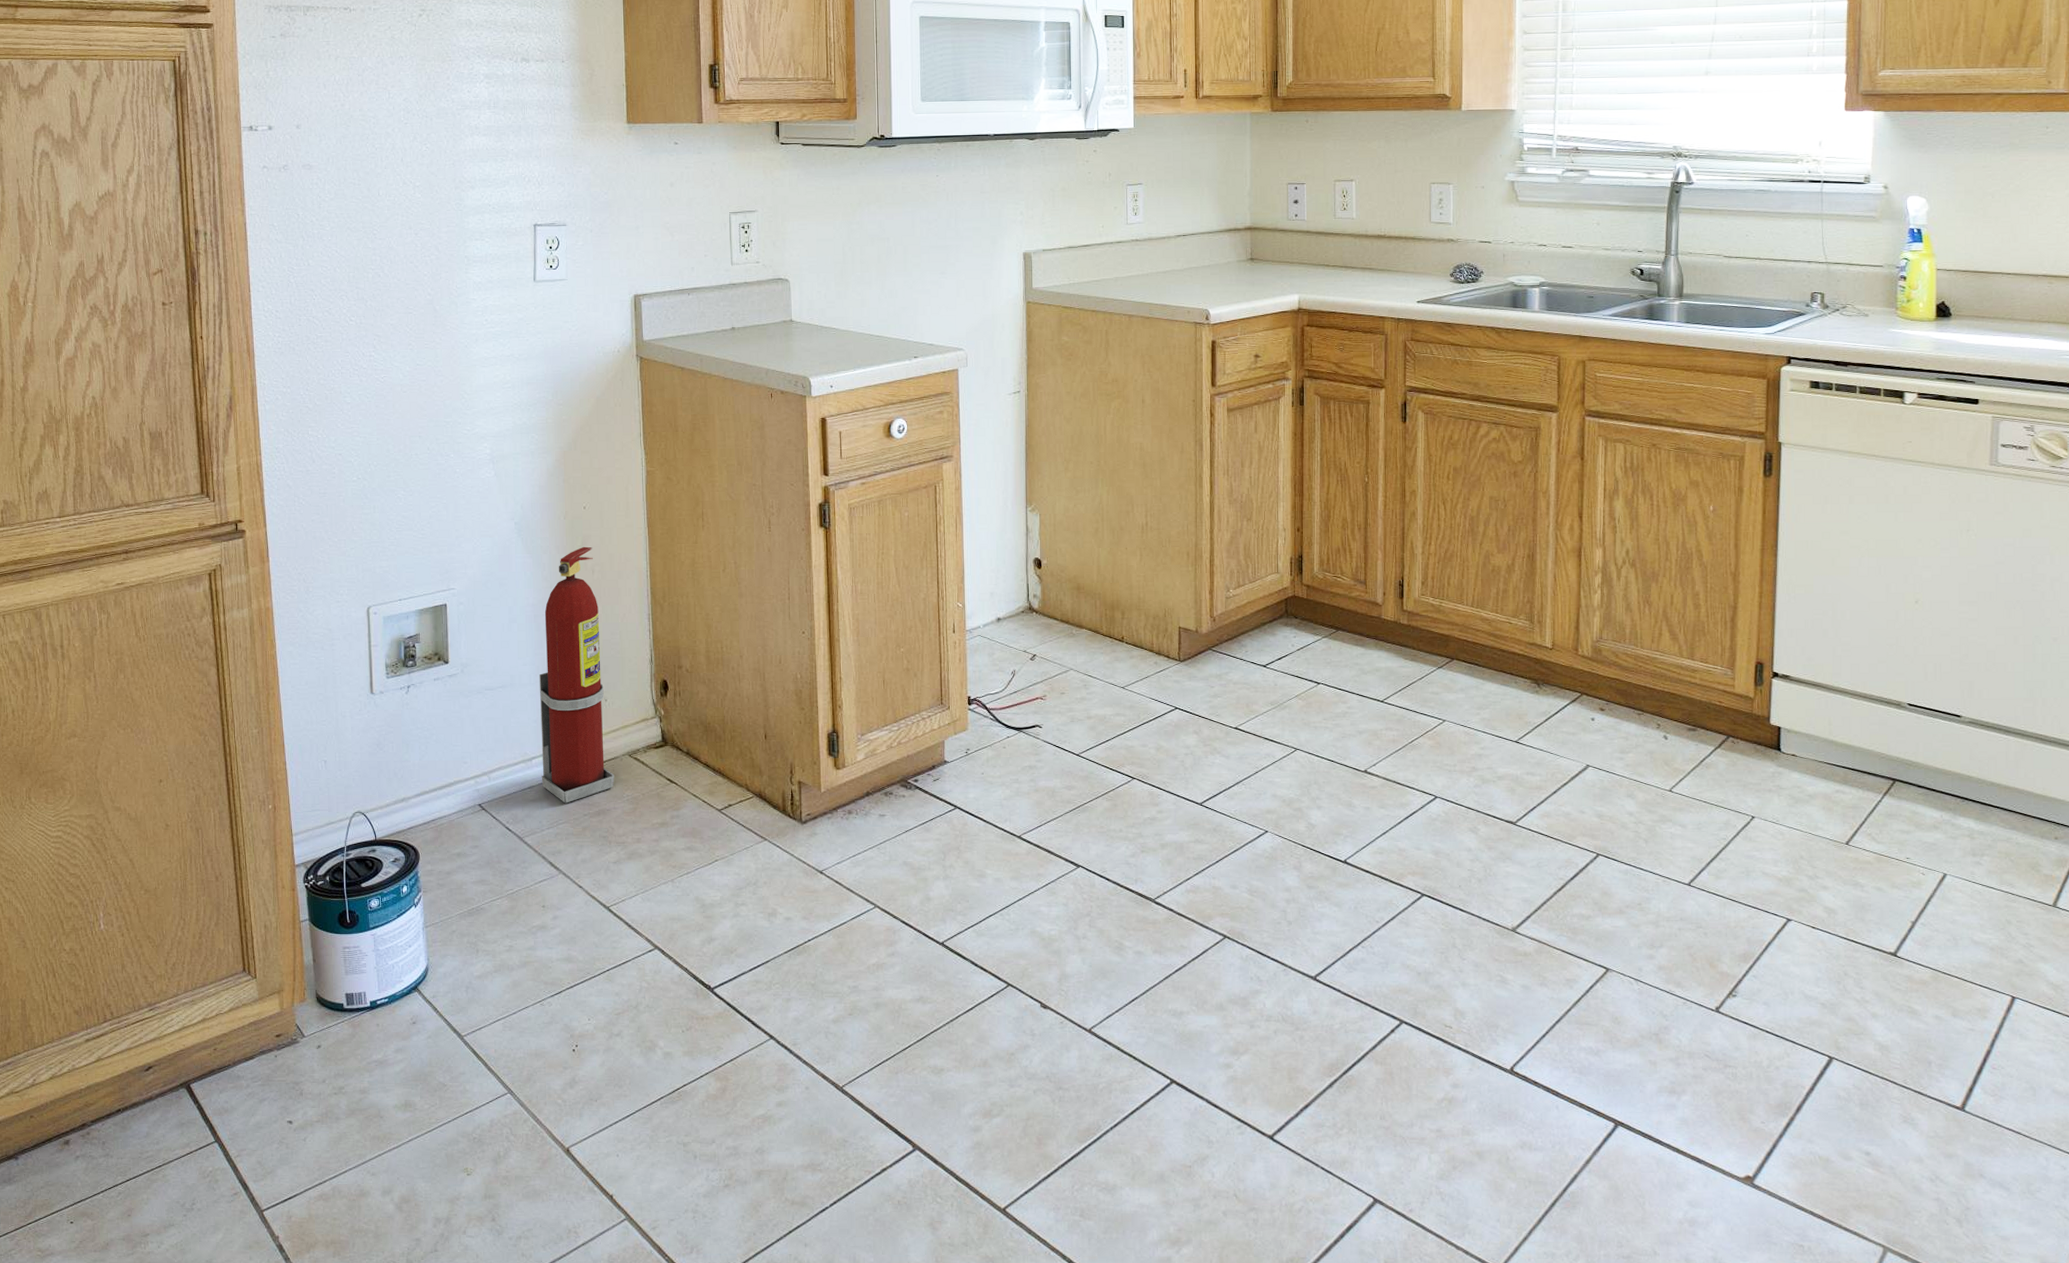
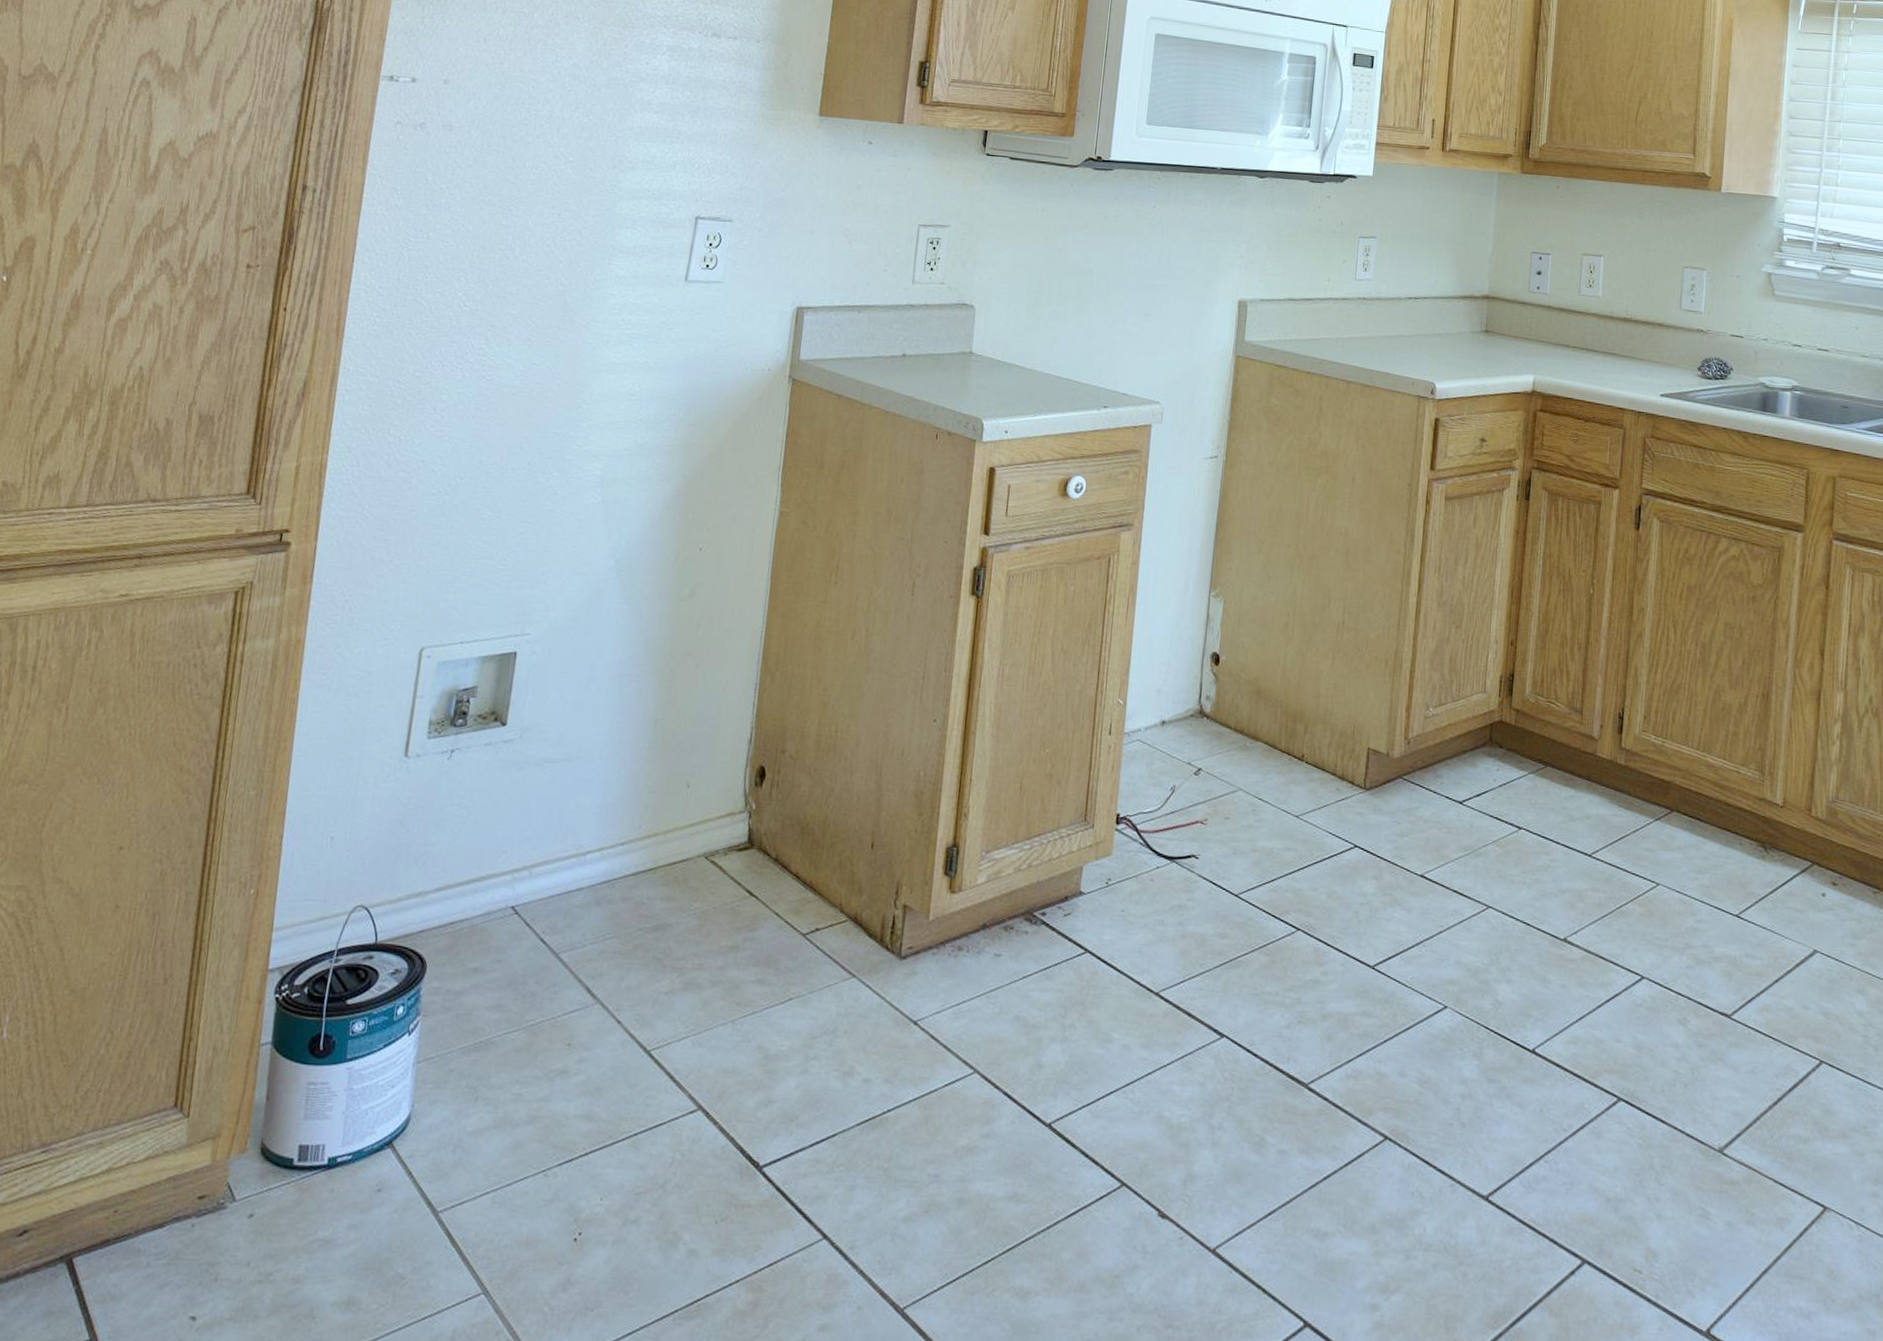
fire extinguisher: present [538,546,615,804] -> none [593,595,703,913]

